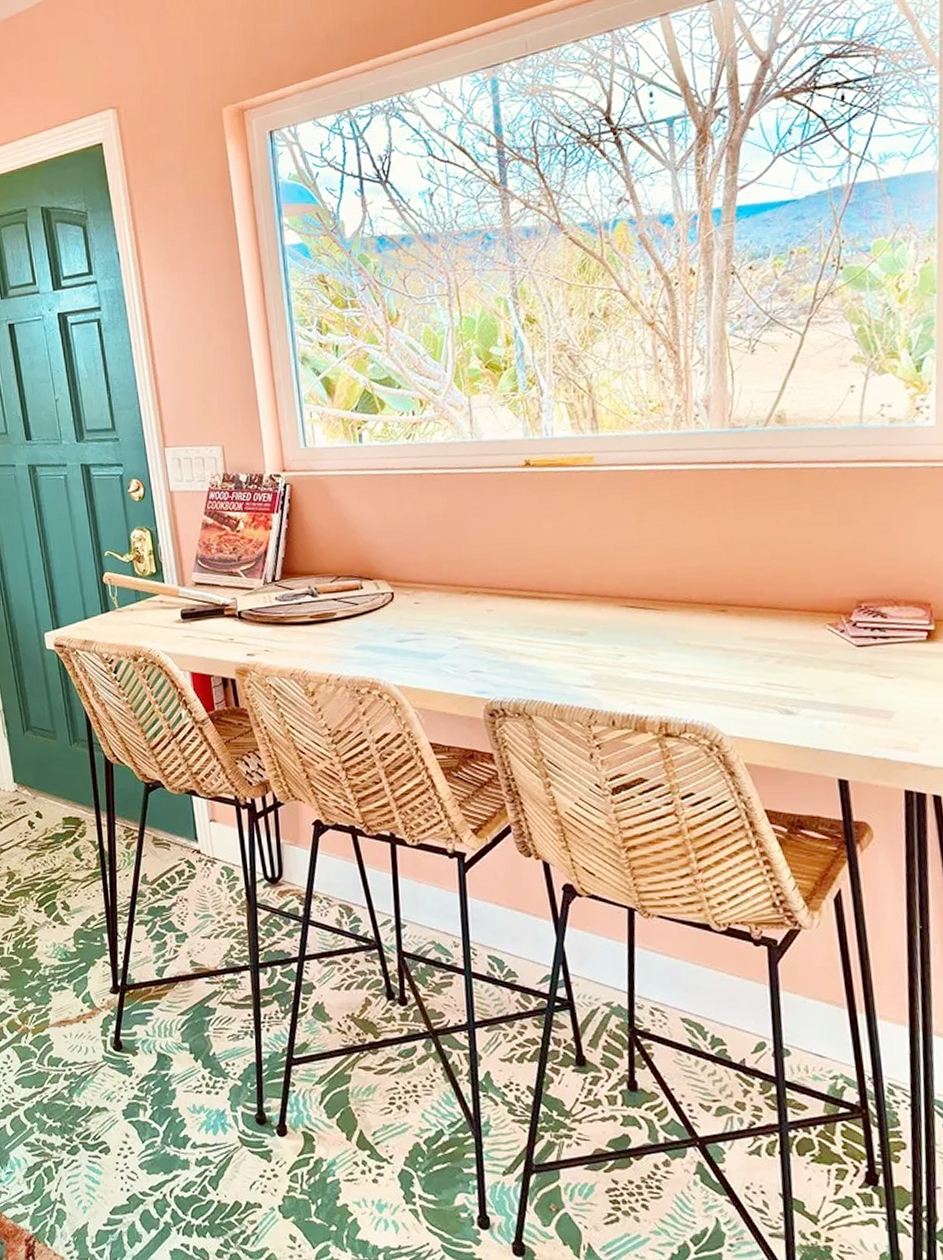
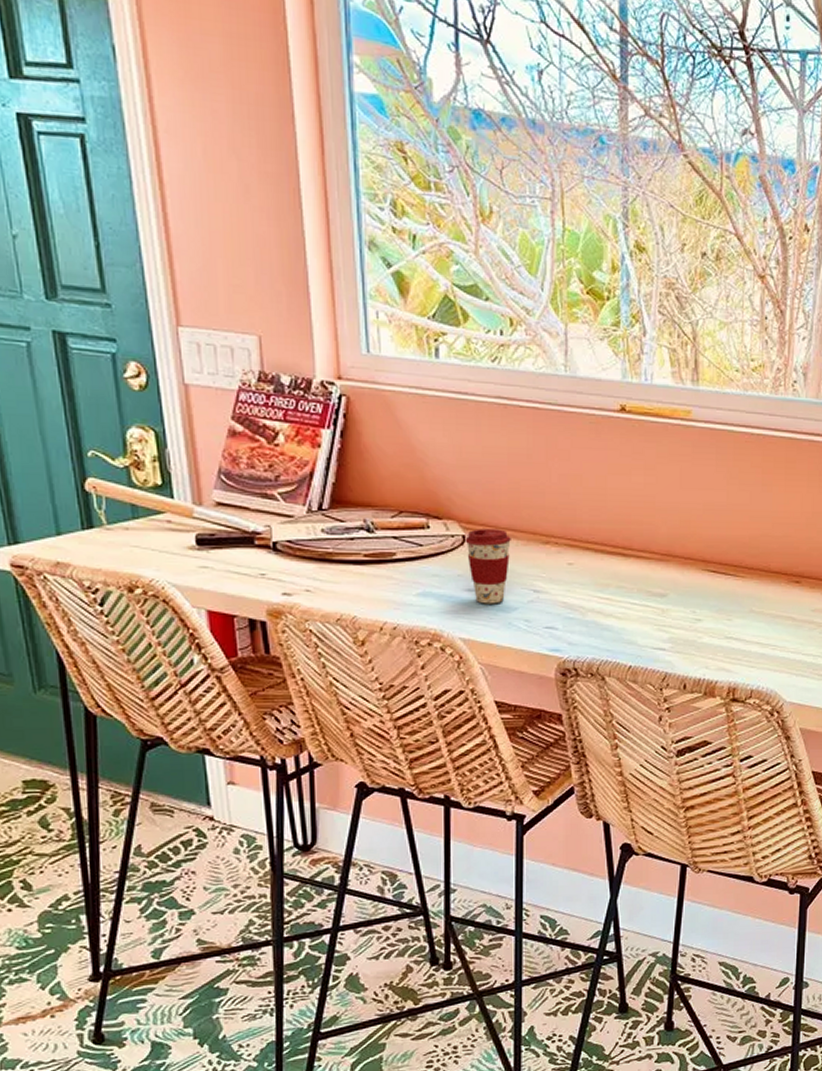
coffee cup: none [394,584,434,653] -> present [465,529,511,604]

